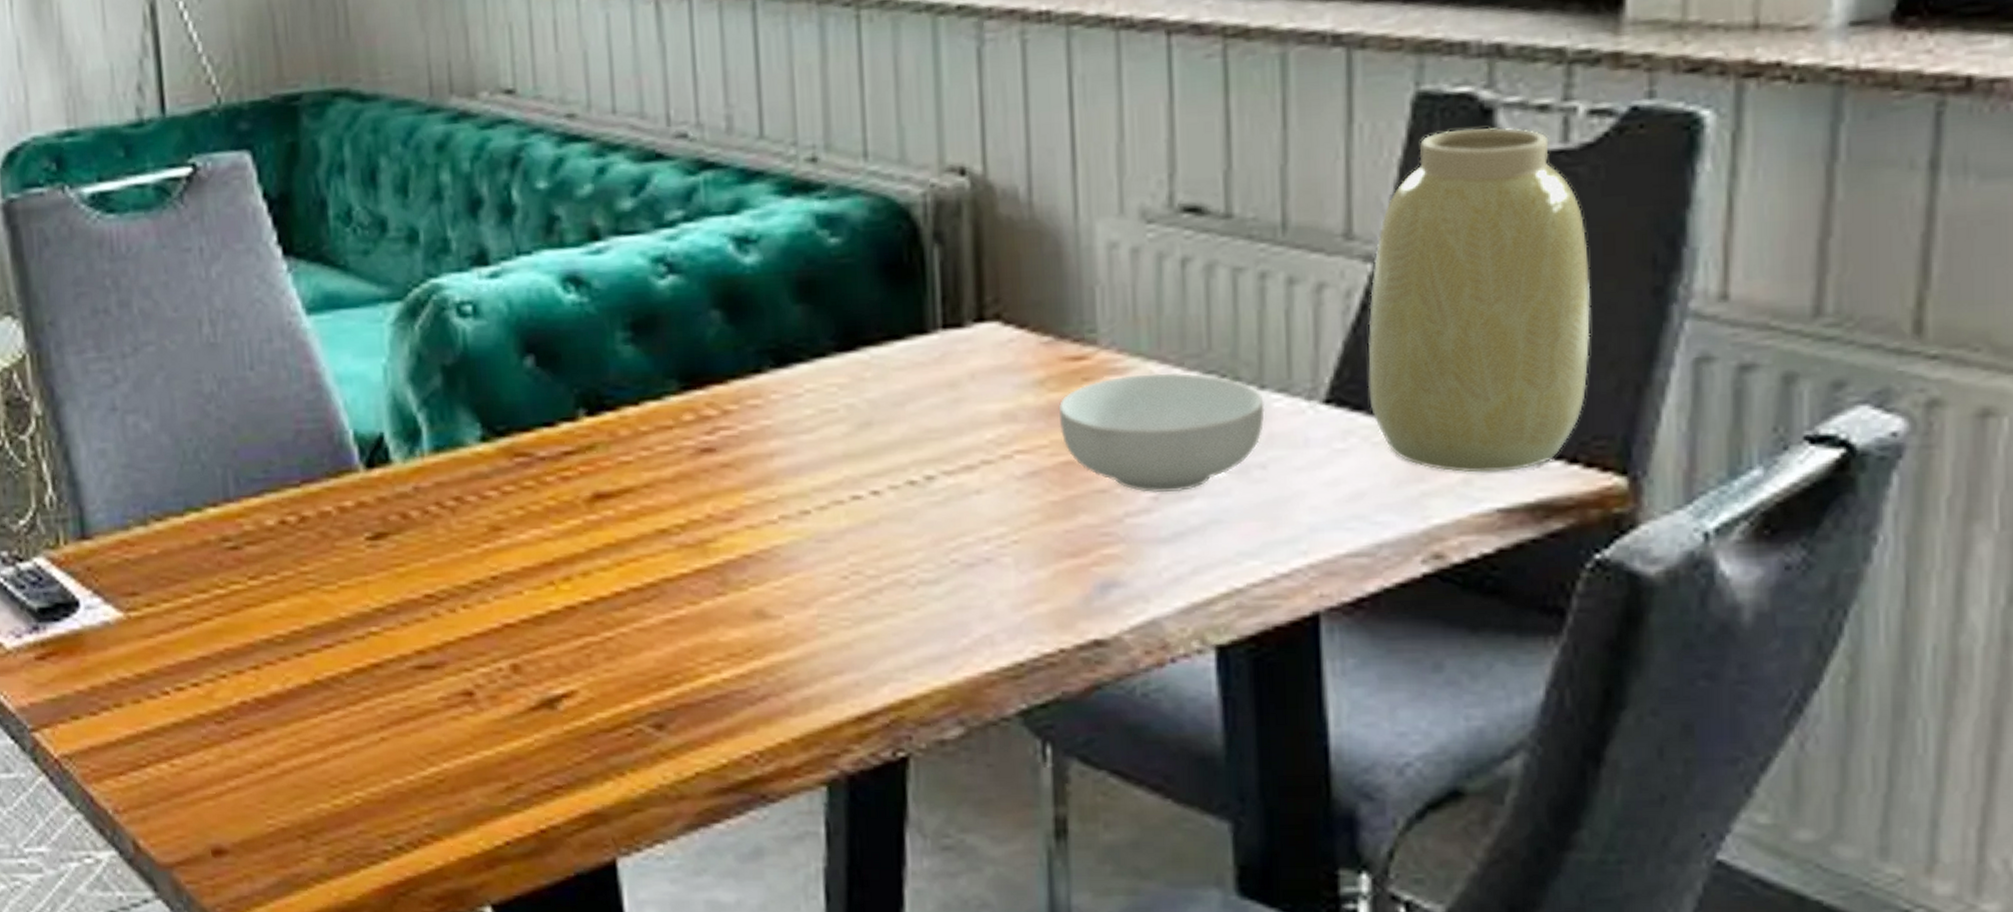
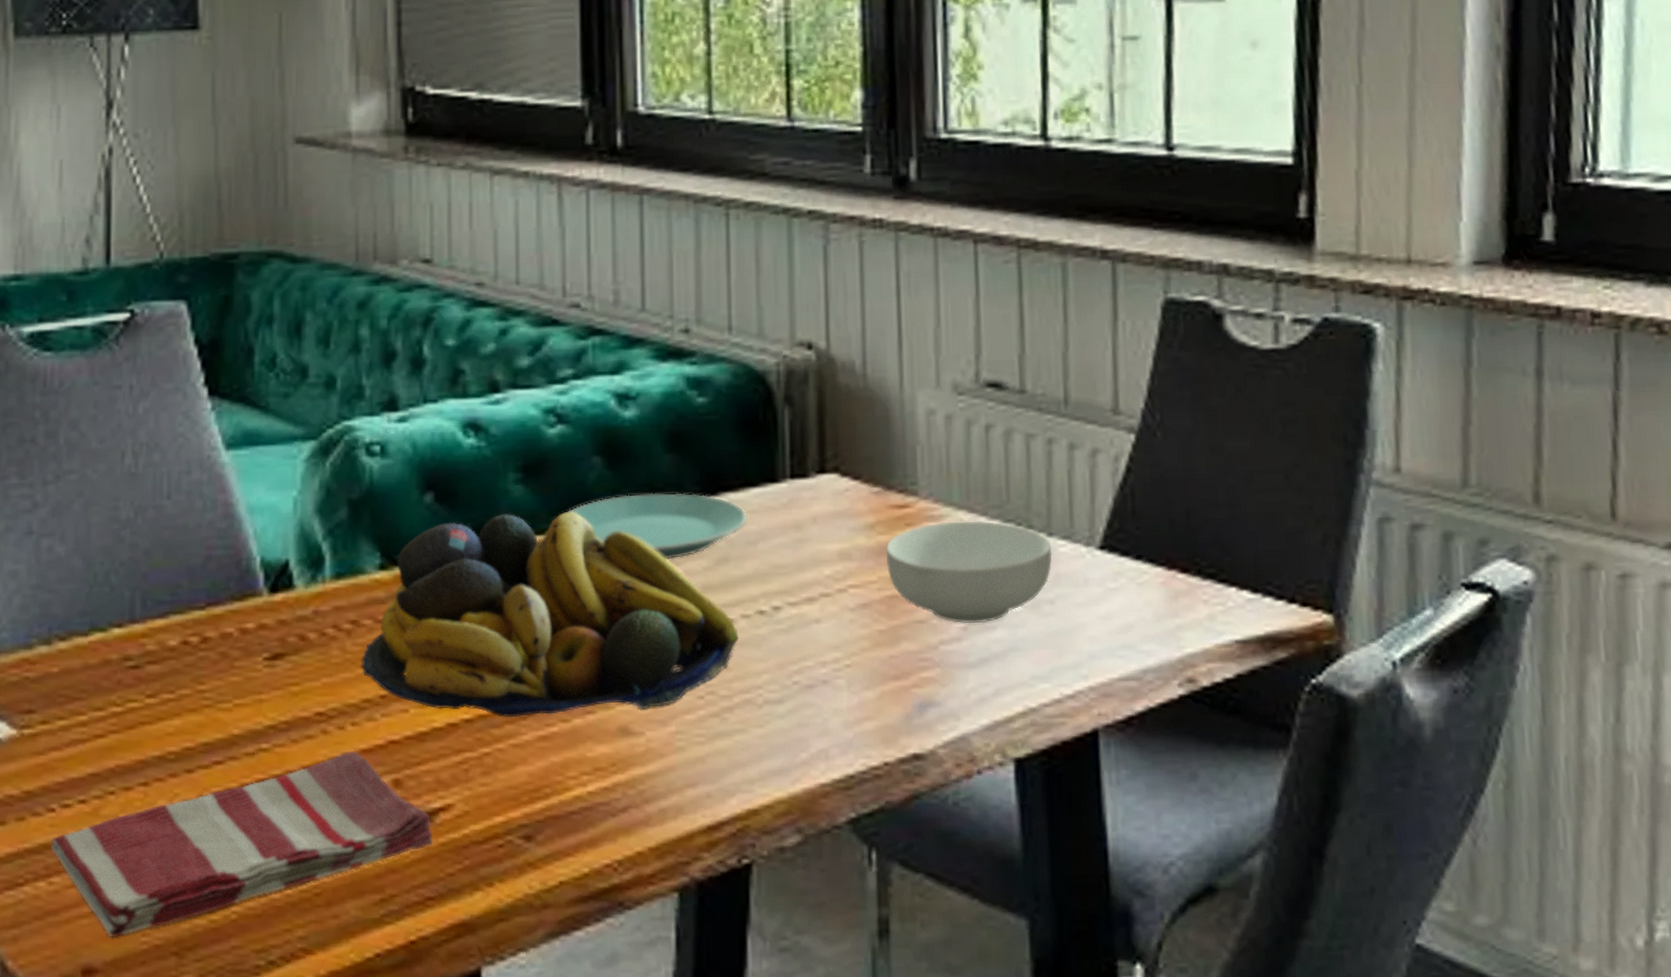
dish towel: none [169,635,558,819] -> present [51,751,433,937]
fruit bowl: none [469,373,886,600] -> present [362,512,739,718]
plate: none [685,349,893,425] -> present [568,493,747,560]
vase: present [1368,127,1591,473] -> none [1132,329,1301,610]

